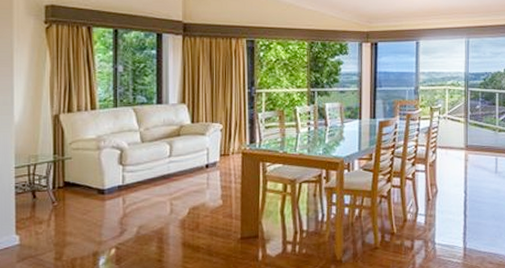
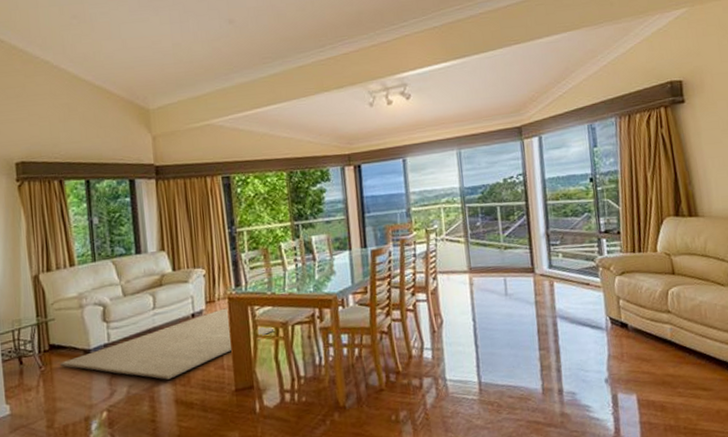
rug: none [73,162,284,224] -> present [60,308,276,380]

